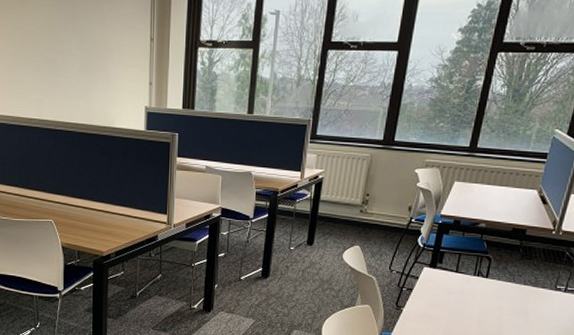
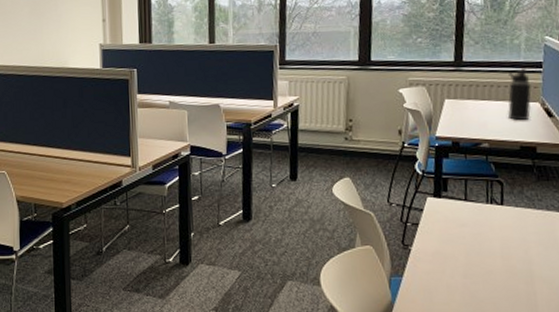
water bottle: none [507,158,533,206] -> present [507,68,532,121]

